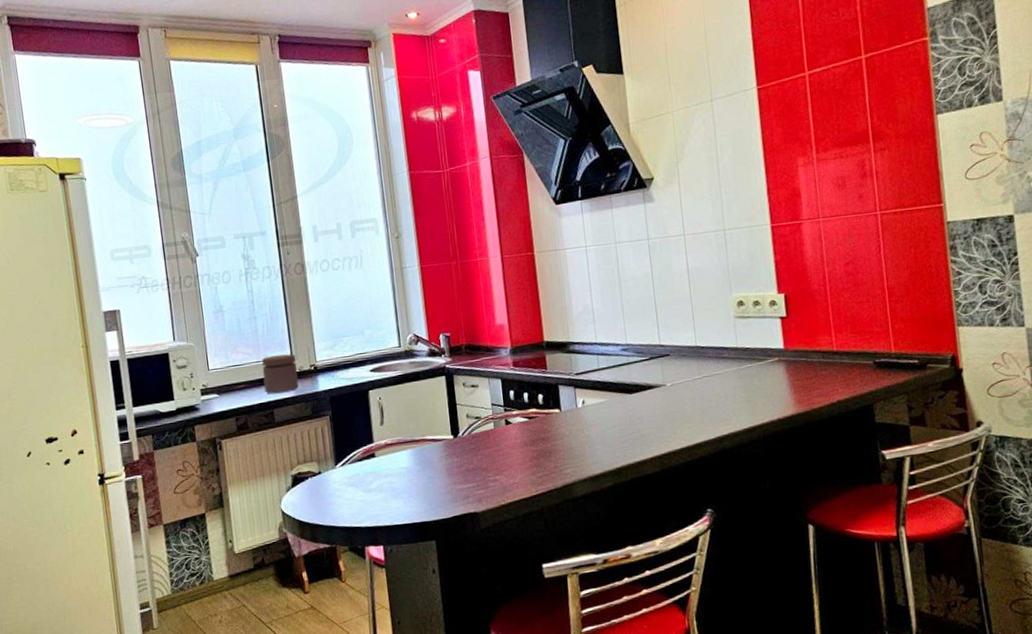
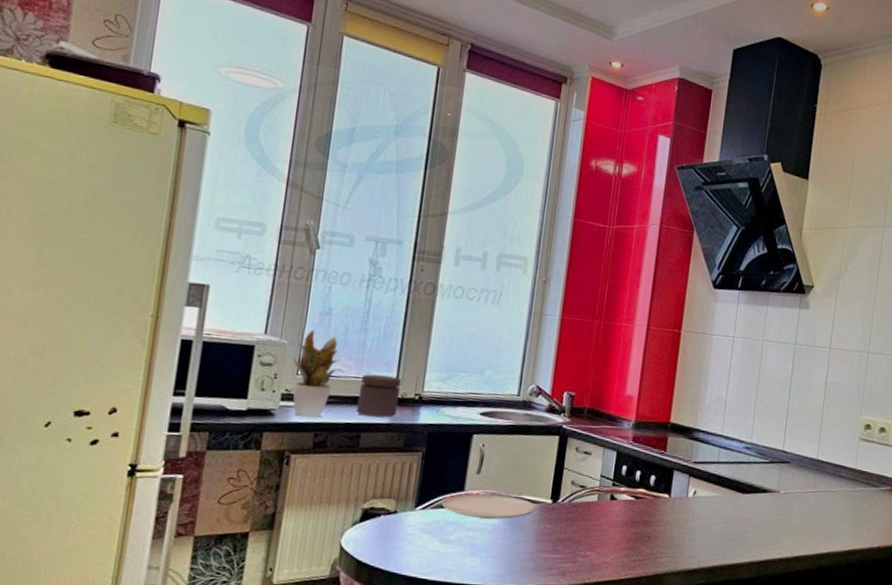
potted plant: none [201,328,246,406] -> present [292,330,344,418]
plate: none [356,439,442,465] -> present [441,494,537,519]

